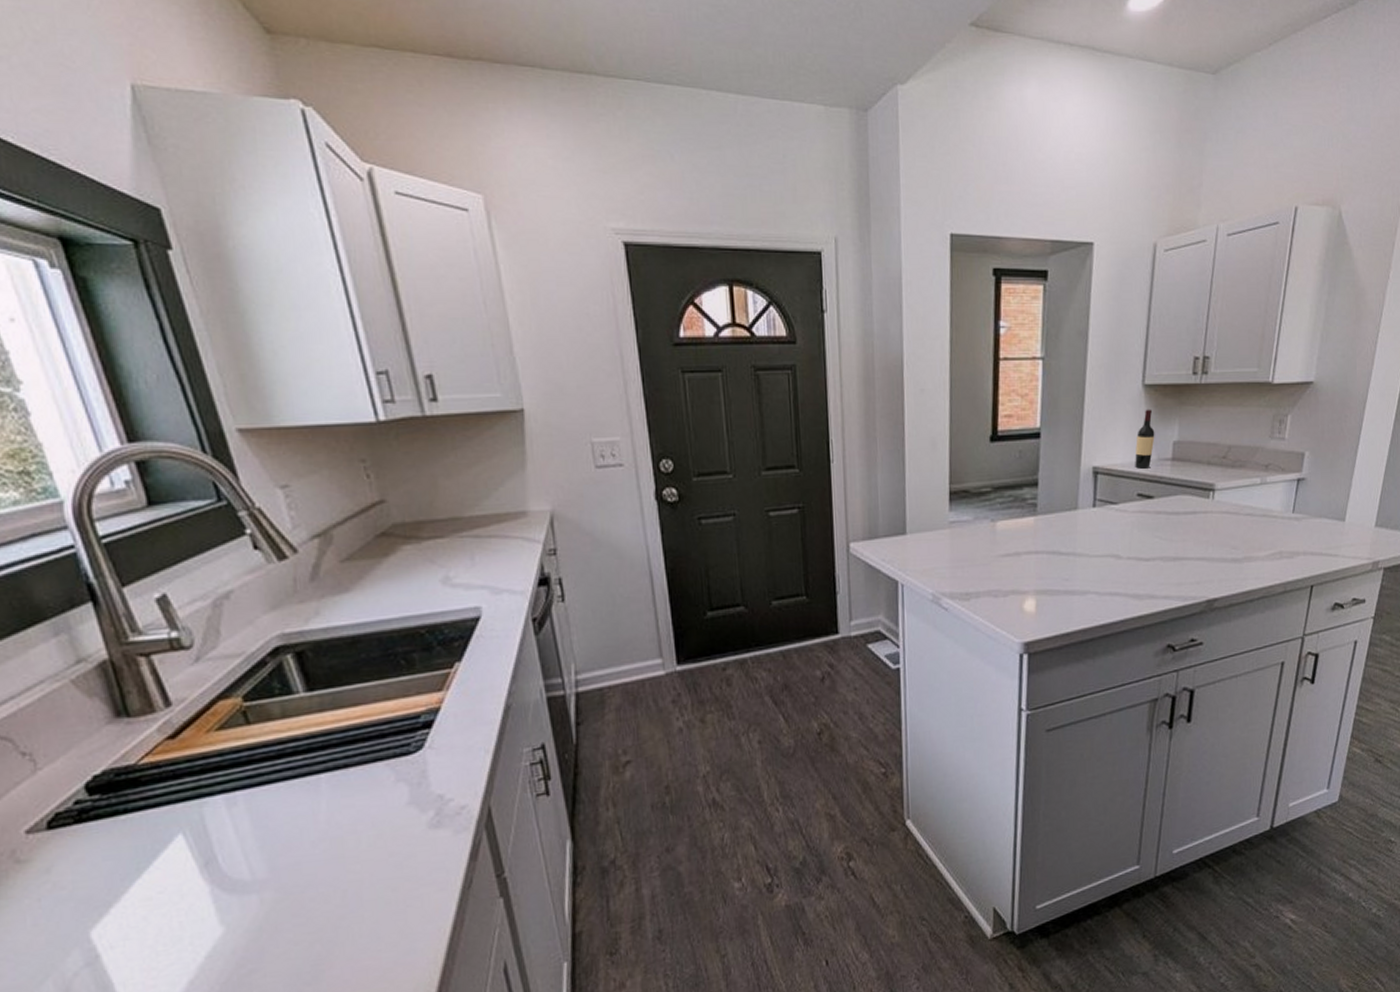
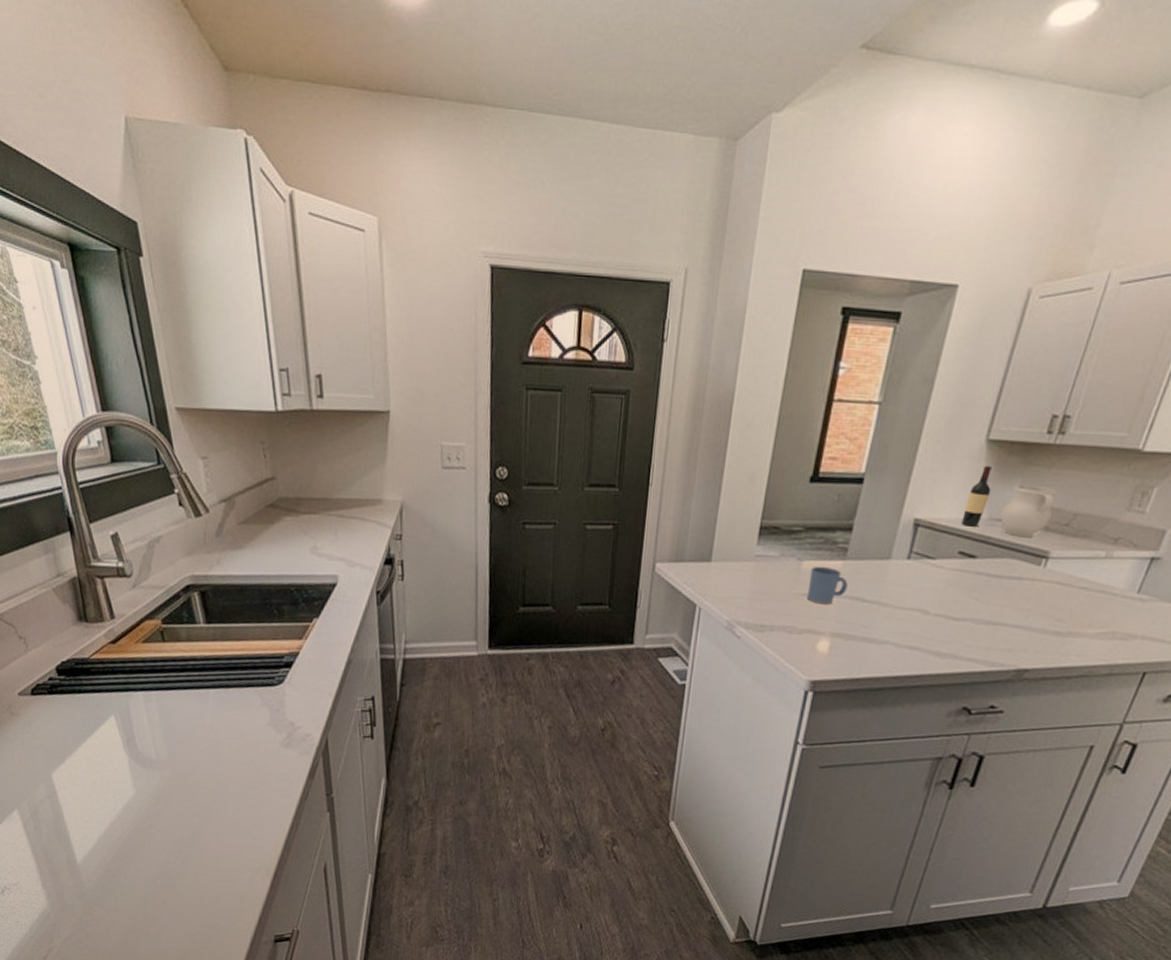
mug: none [1005,524,1043,564] -> present [806,566,848,605]
ceramic jug: none [1167,423,1212,474] -> present [1000,484,1058,538]

